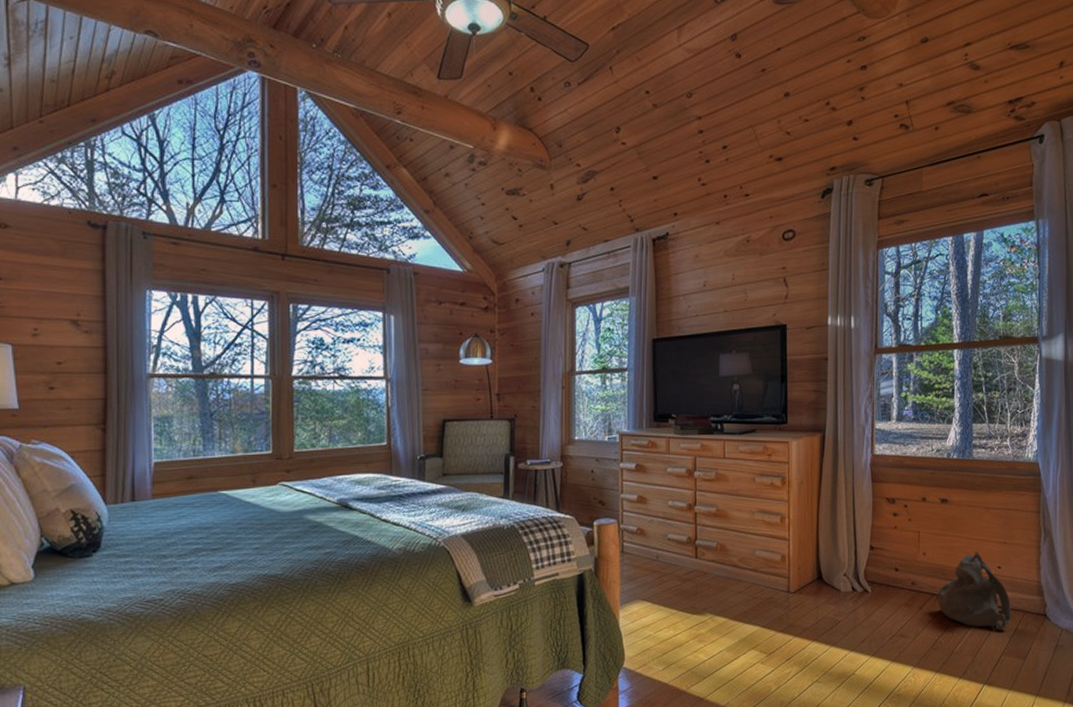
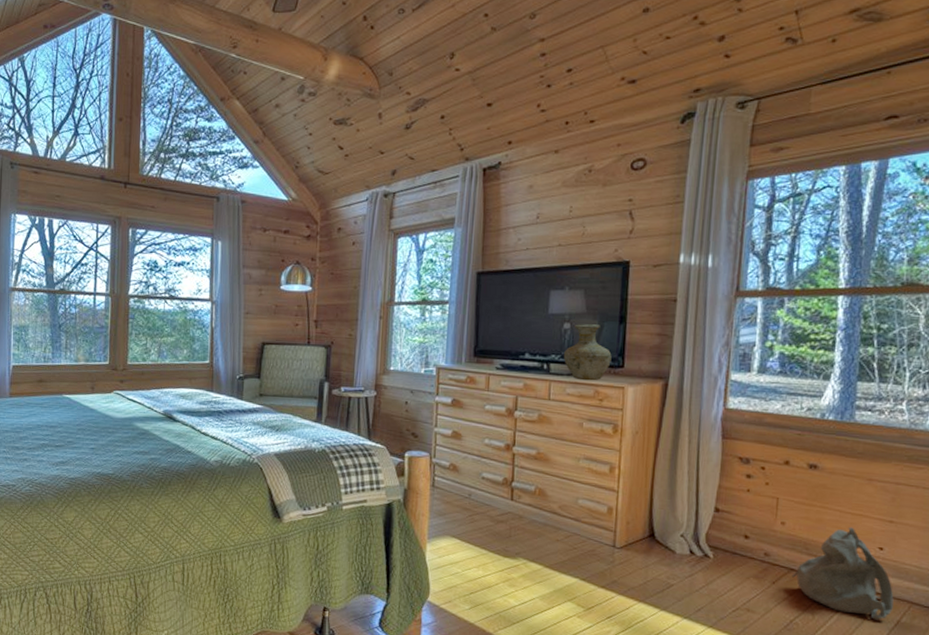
books: present [668,413,714,436] -> none [489,350,539,375]
vase: none [734,385,776,438] -> present [563,324,612,381]

